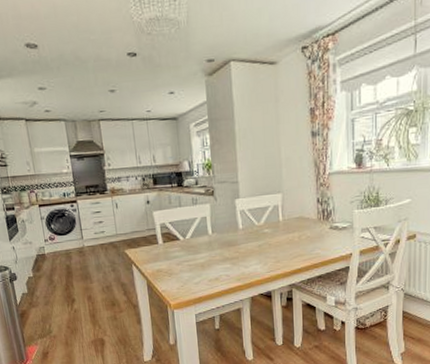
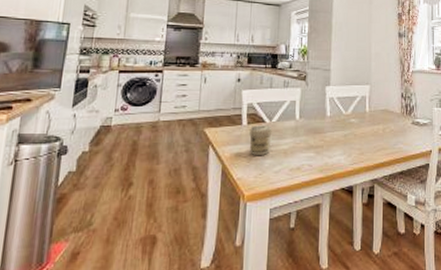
jar: none [166,242,188,270] -> present [249,125,273,155]

